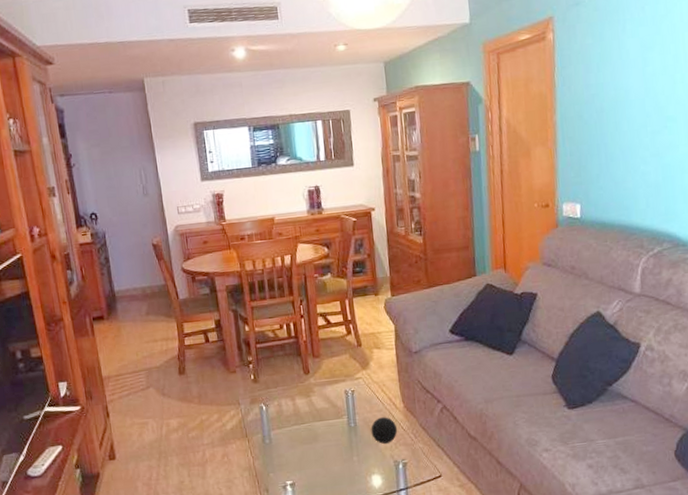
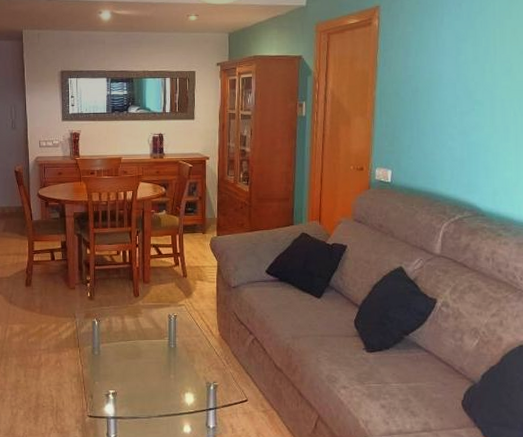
decorative ball: present [371,417,398,444] -> none [188,342,212,366]

